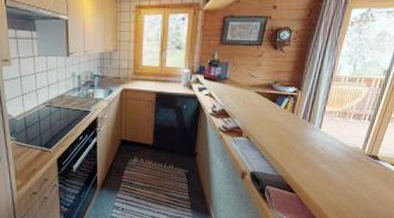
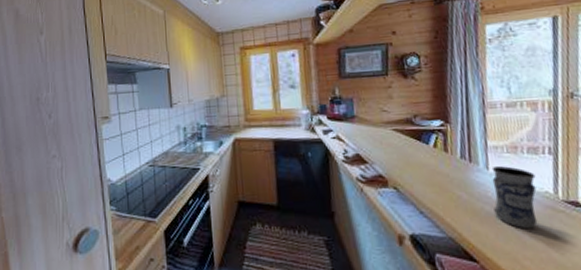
jar: none [316,127,354,173] -> present [492,166,538,229]

